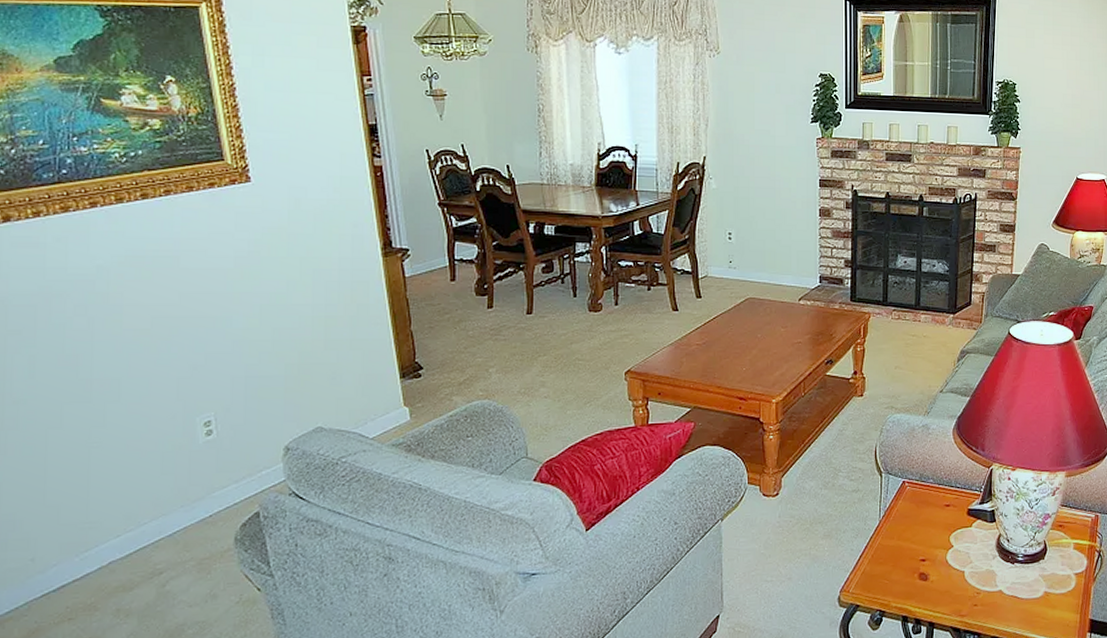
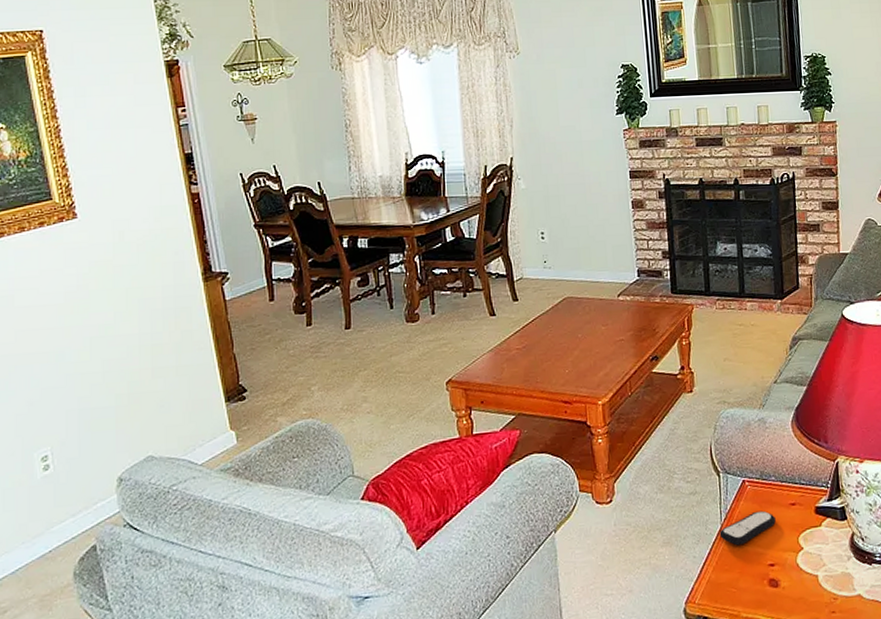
remote control: none [877,510,930,541] -> present [719,510,776,546]

